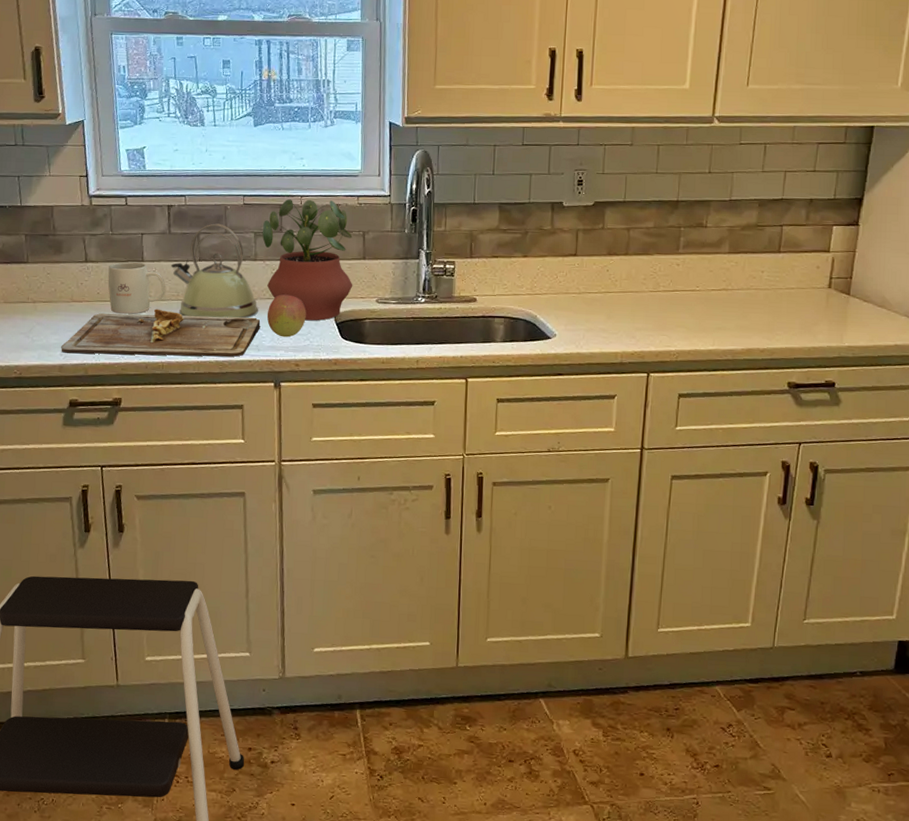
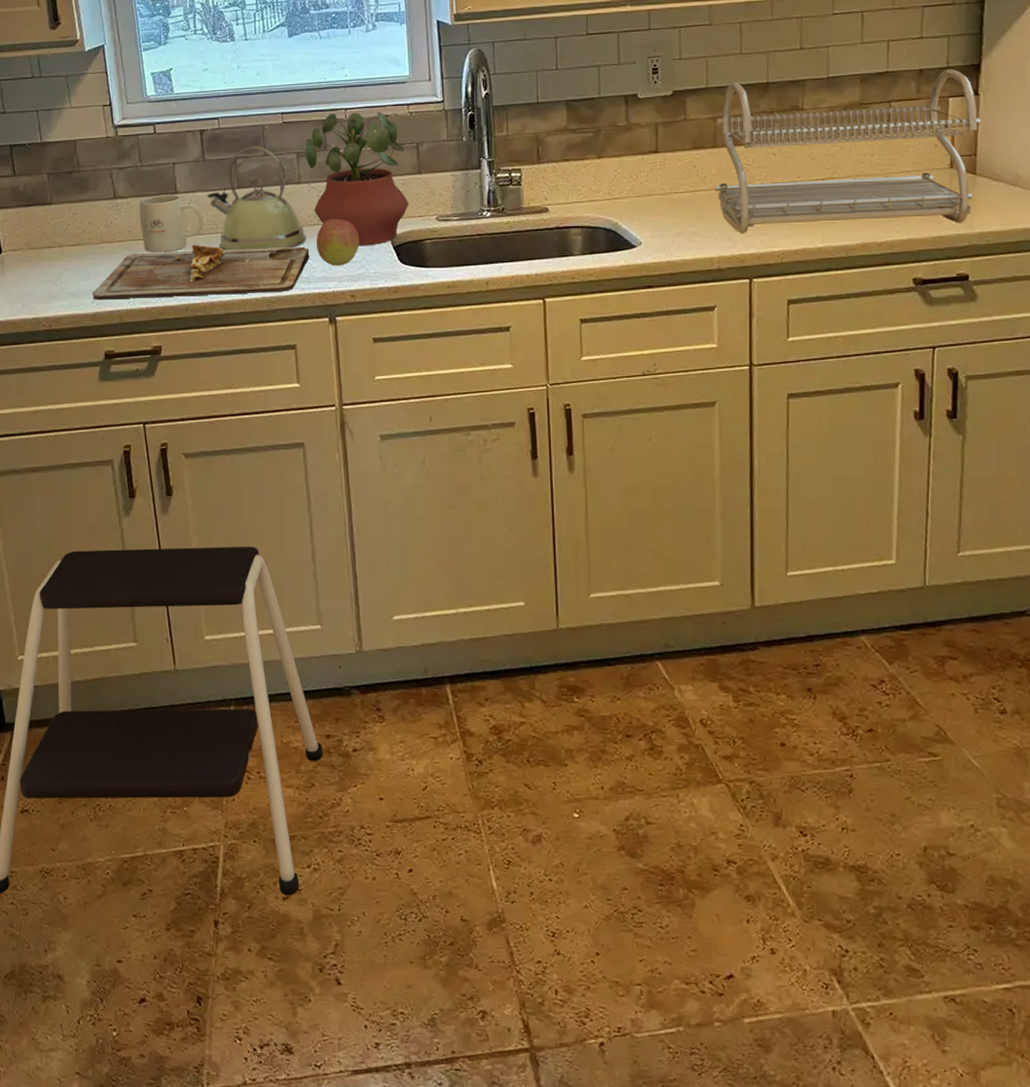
dish rack: none [624,198,859,337] -> present [715,68,982,234]

